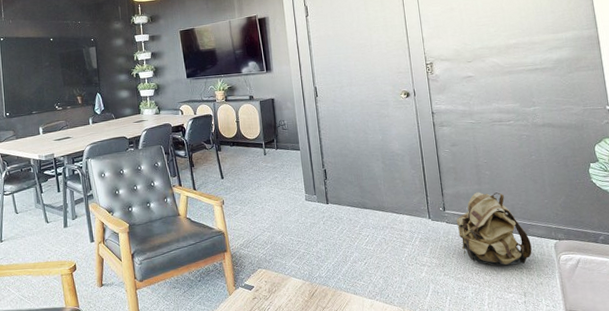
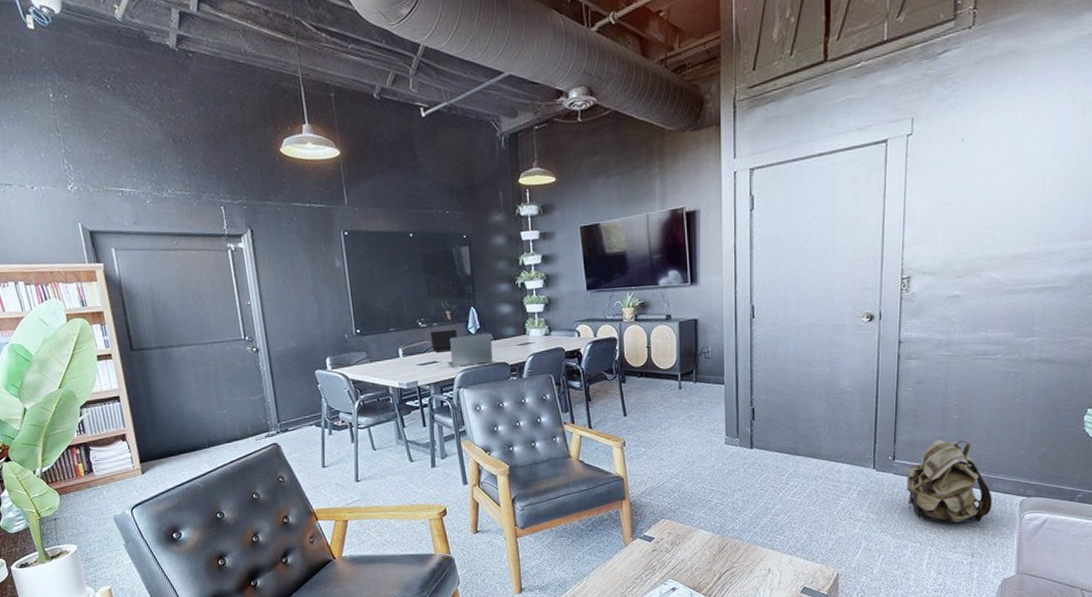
laptop: none [65,110,87,130] -> present [431,329,458,353]
laptop: none [78,113,115,142] -> present [447,333,493,367]

